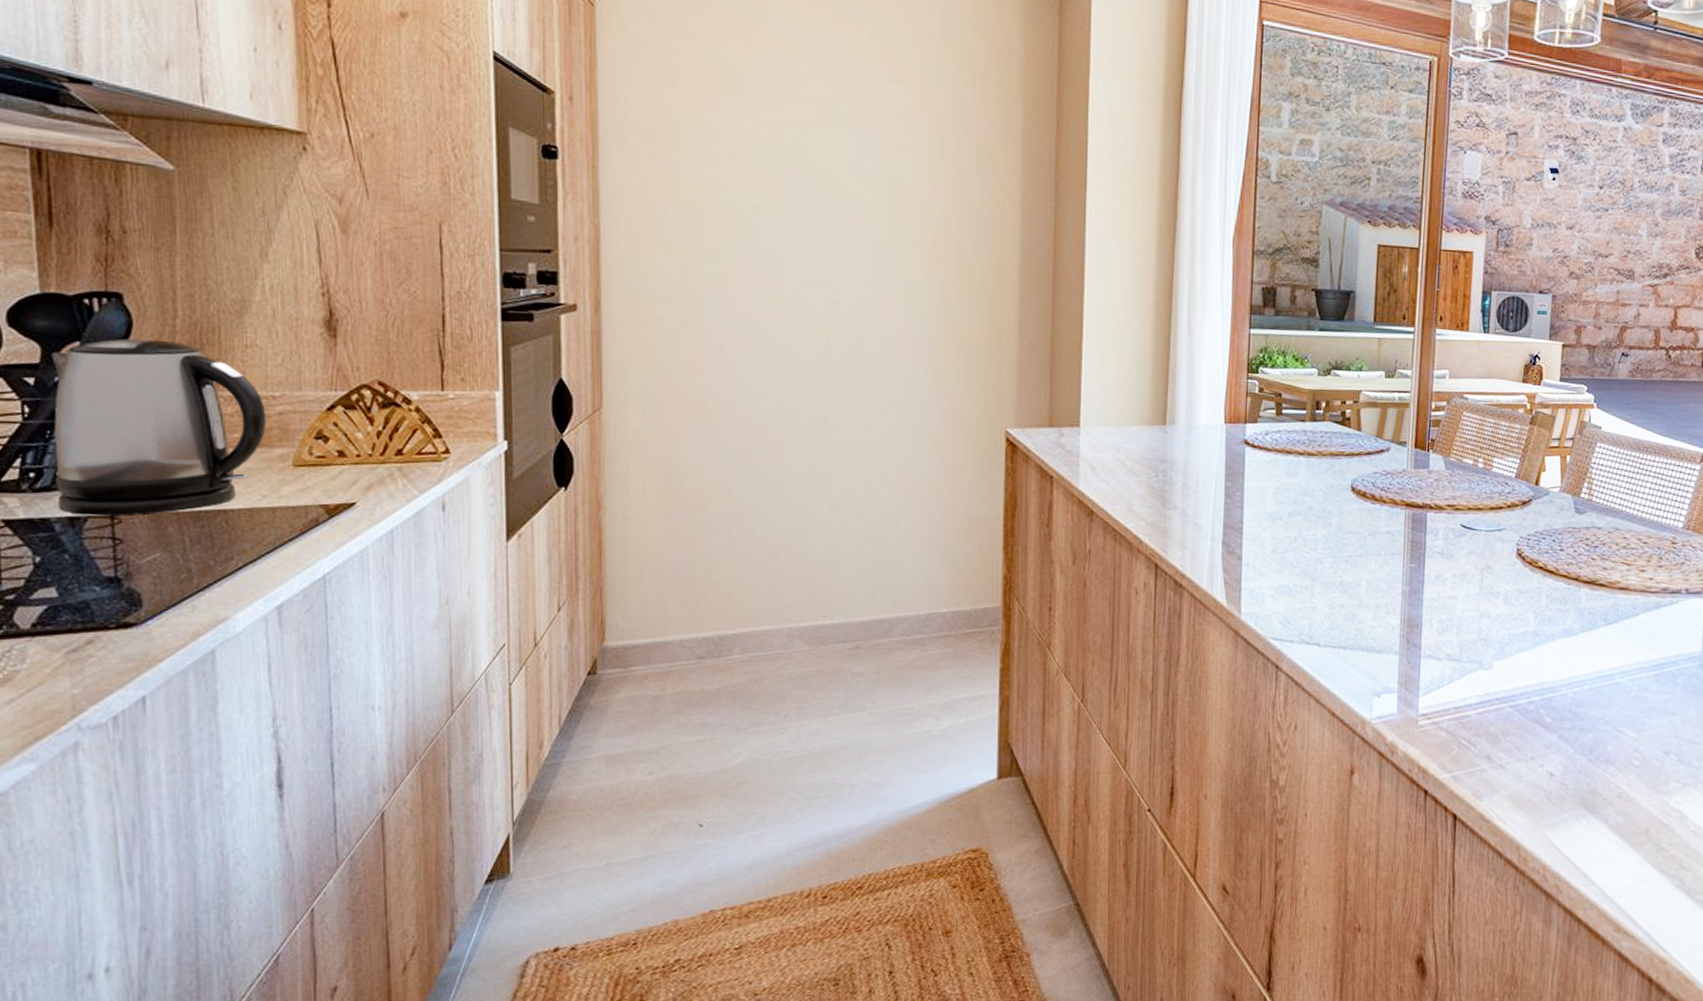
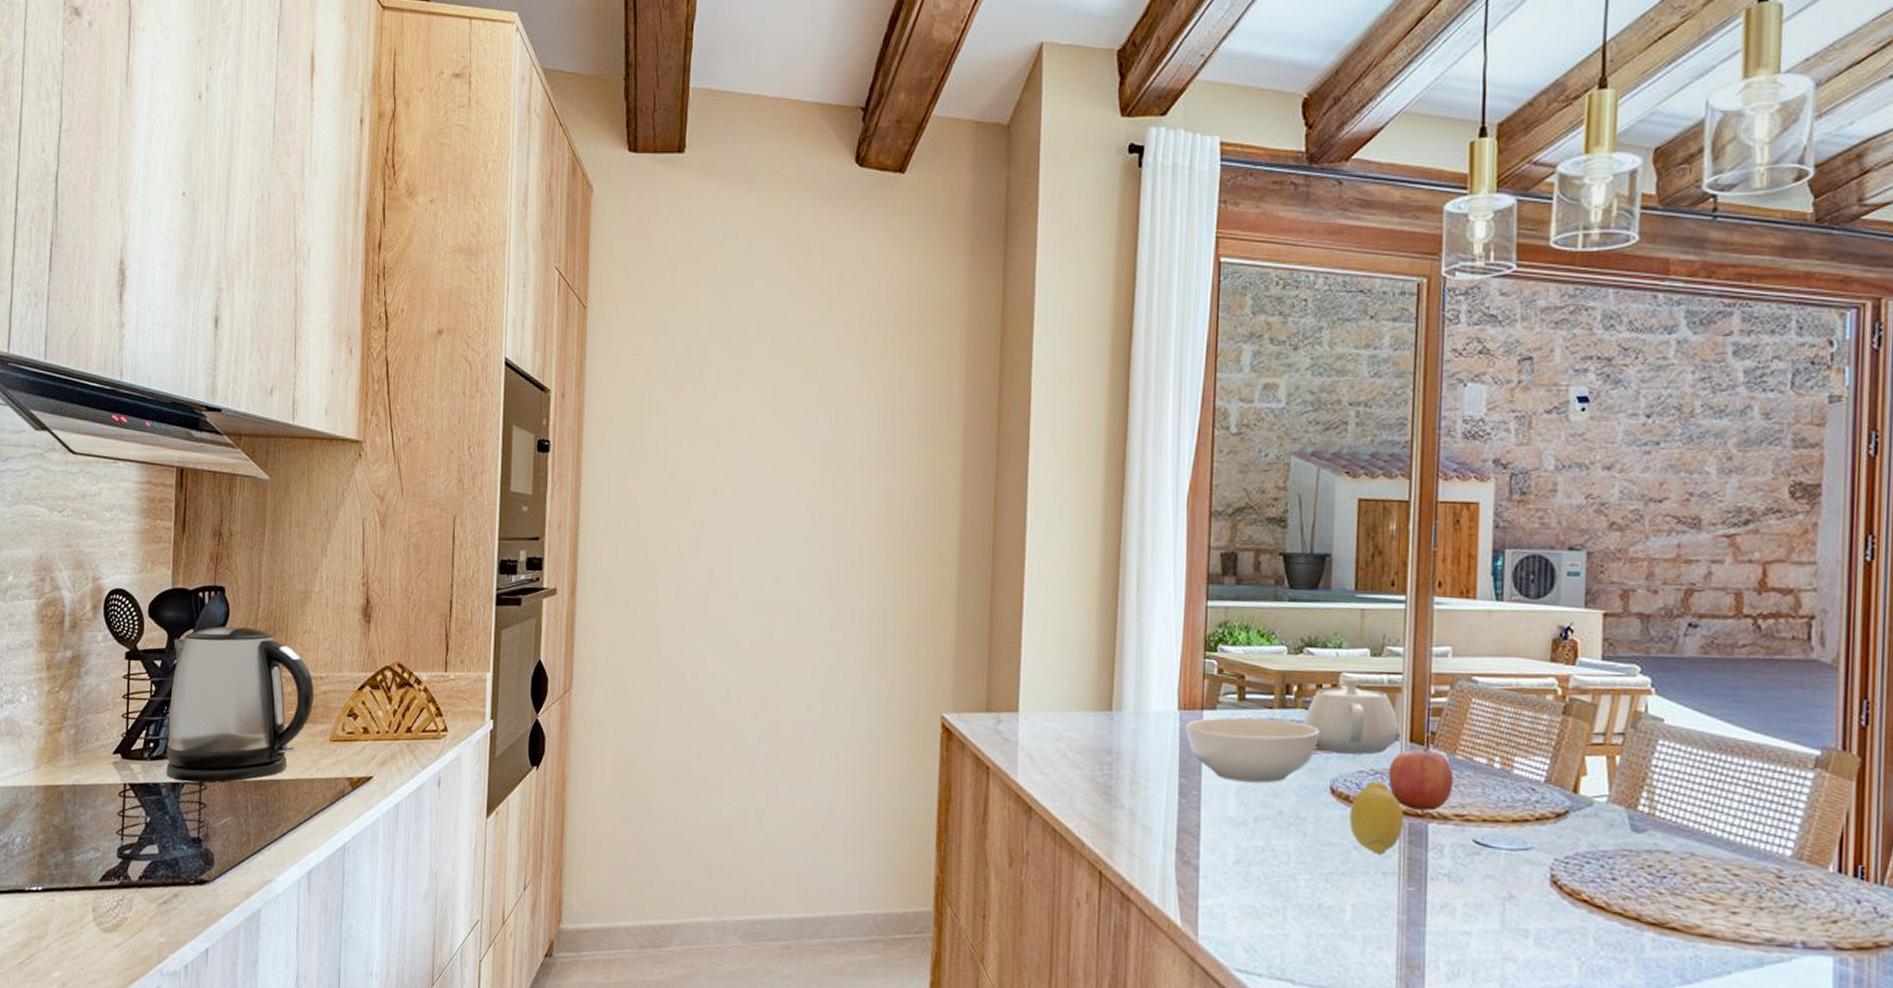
bowl: none [1230,429,1344,484] -> present [1185,717,1320,783]
teapot: none [1329,394,1407,459] -> present [1303,677,1400,755]
fruit: none [1366,480,1408,539] -> present [1349,781,1403,854]
fruit: none [1397,449,1448,503] -> present [1388,744,1454,811]

